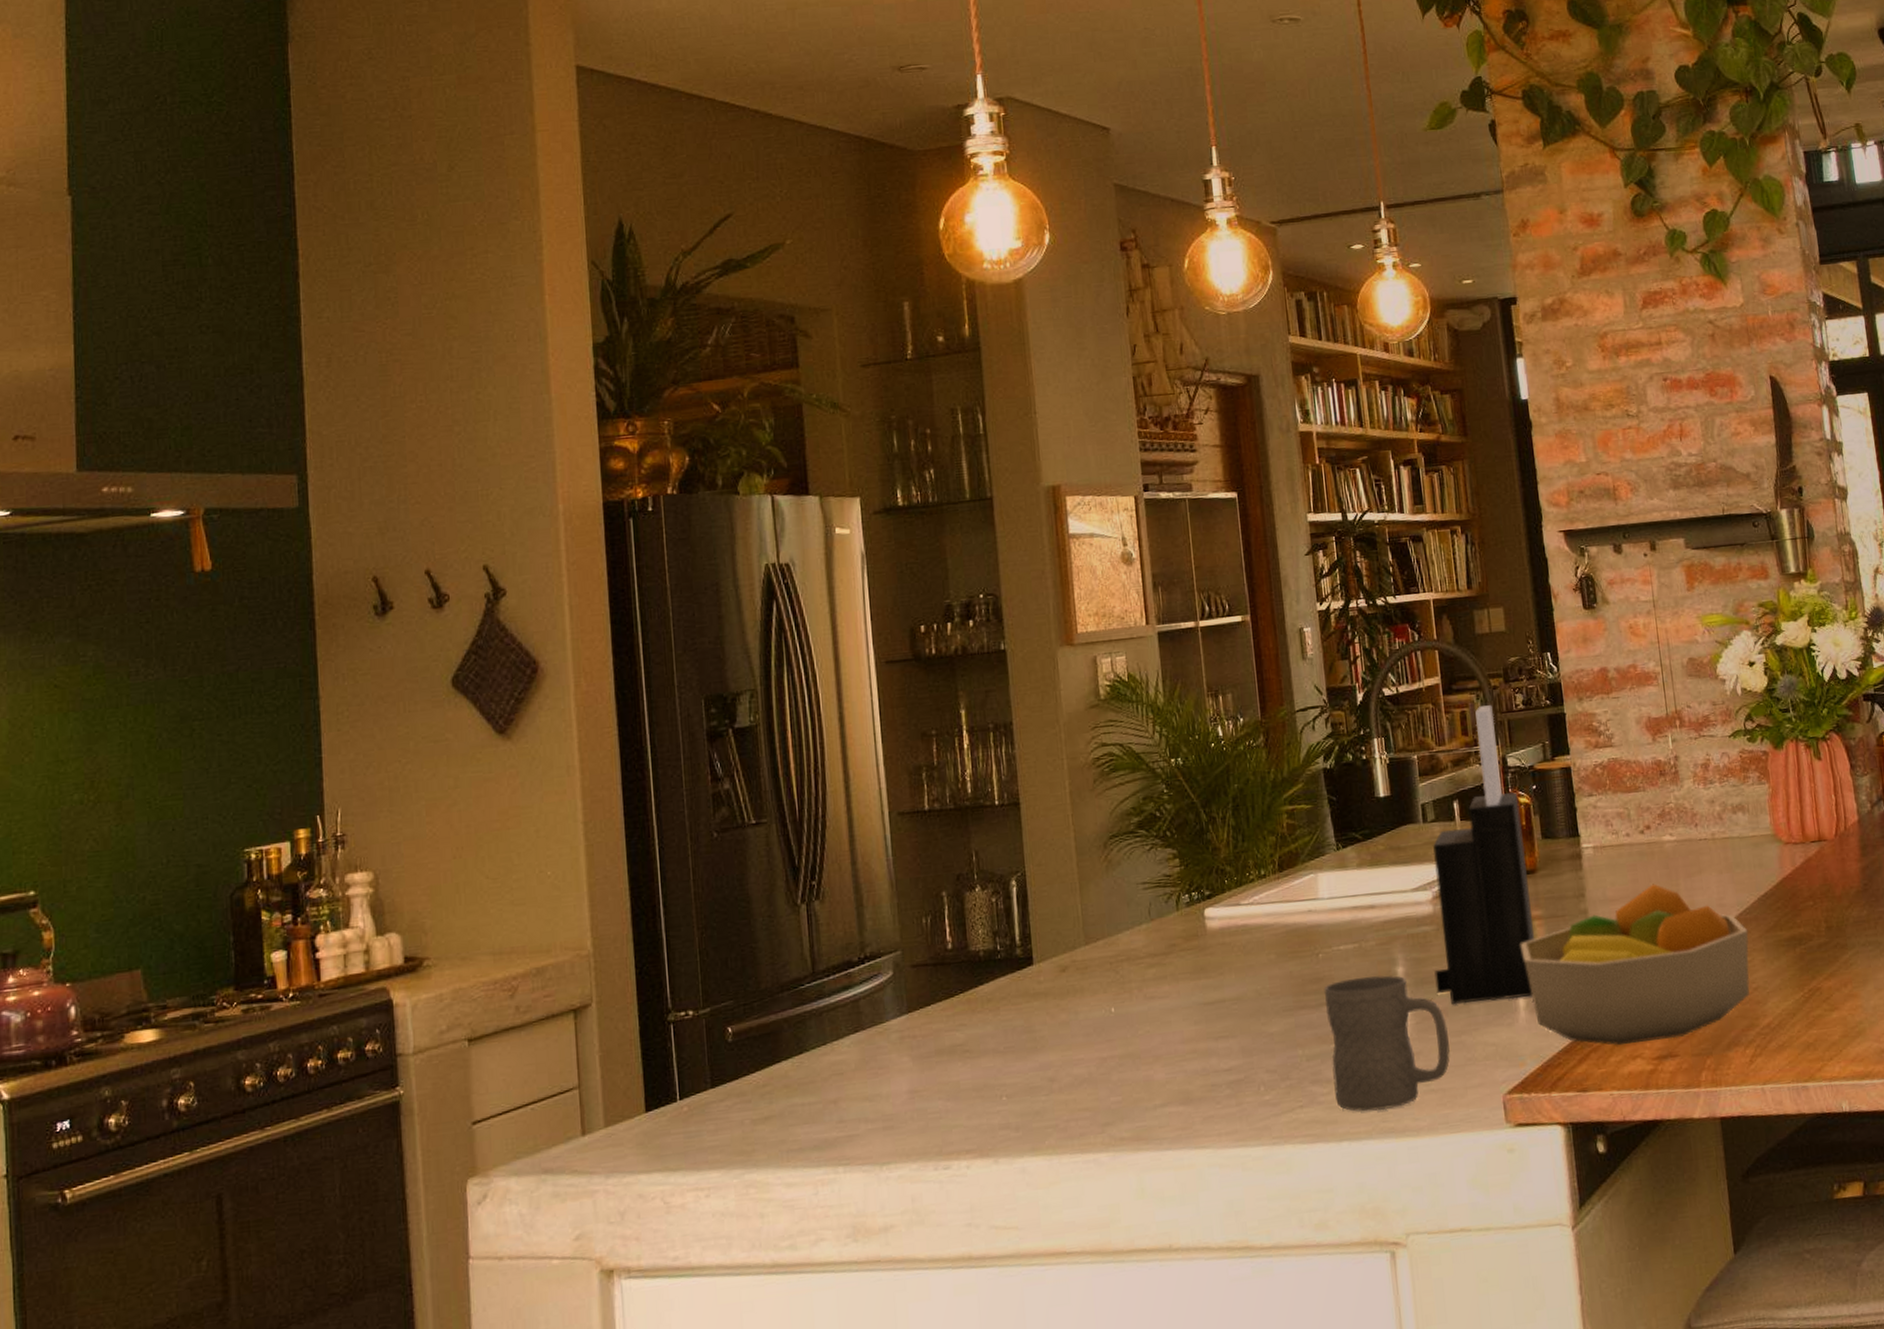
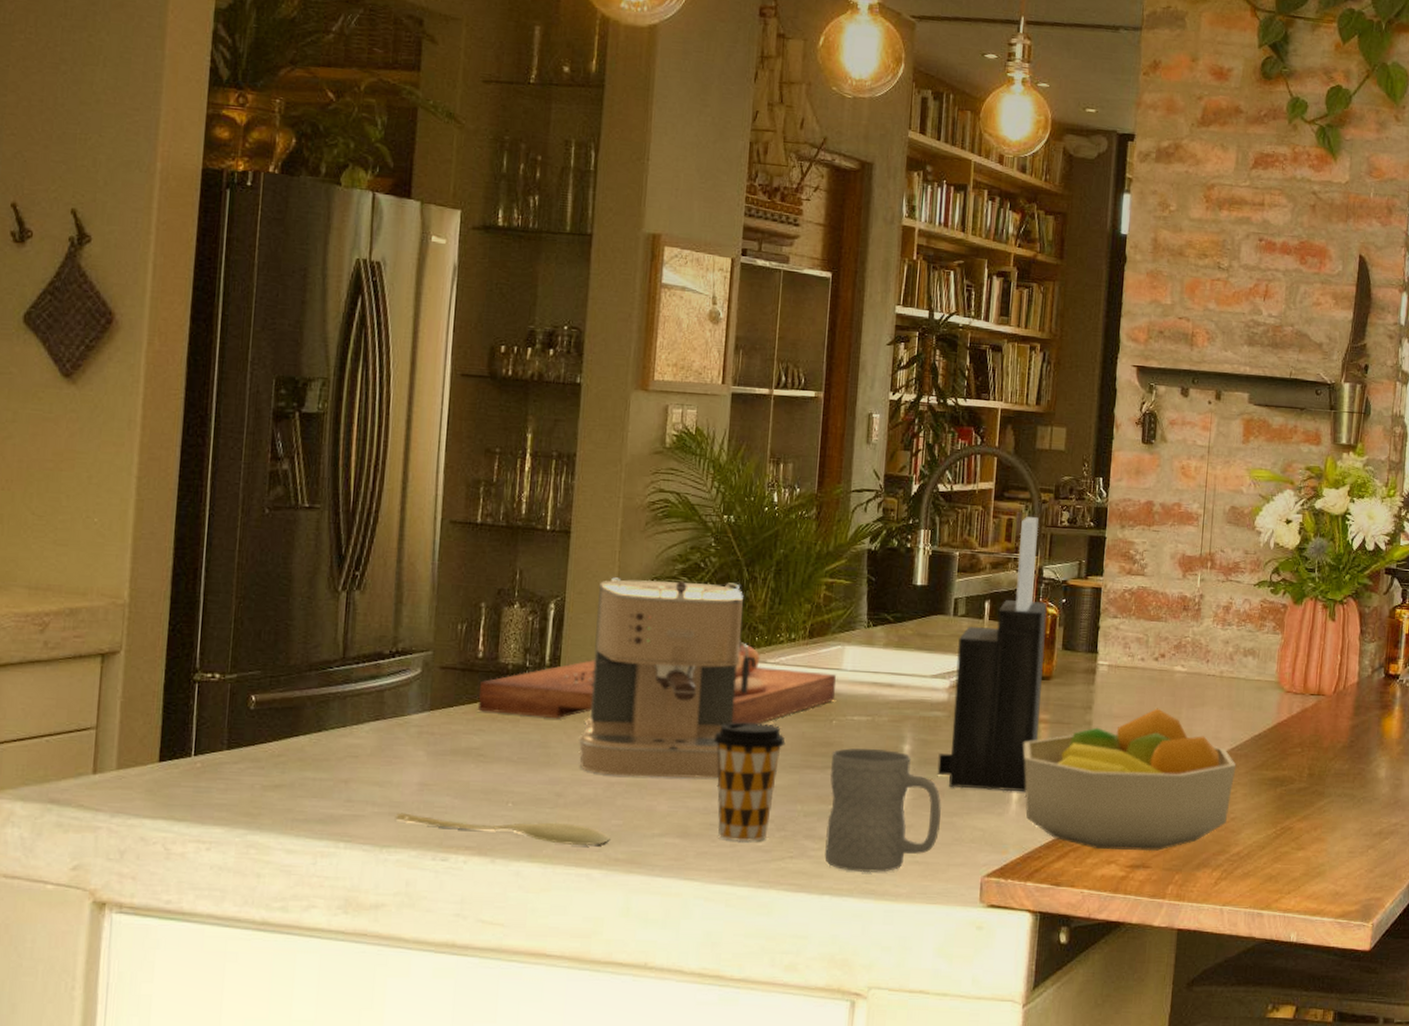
spoon: none [890,1108,1112,1134] -> present [395,812,610,846]
cutting board: none [953,889,1317,1005] -> present [478,645,836,724]
coffee maker: none [1056,827,1230,1052] -> present [578,577,756,779]
coffee cup: none [1200,968,1275,1099] -> present [713,722,786,843]

